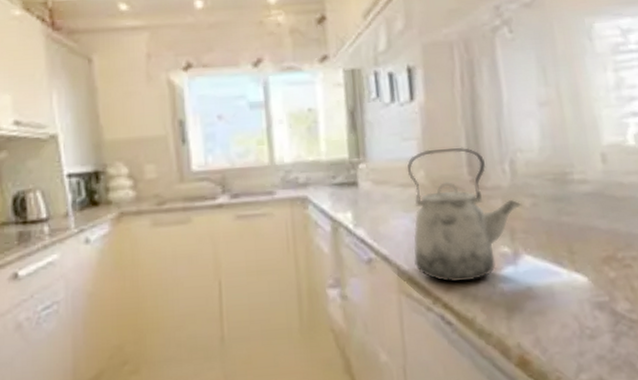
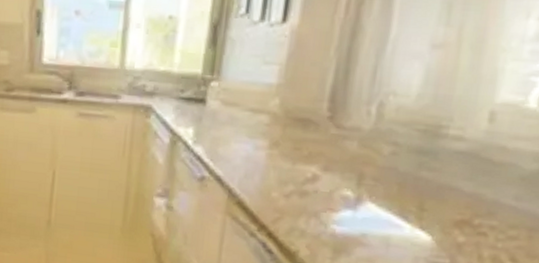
kettle: present [407,147,522,282] -> none [248,77,380,217]

